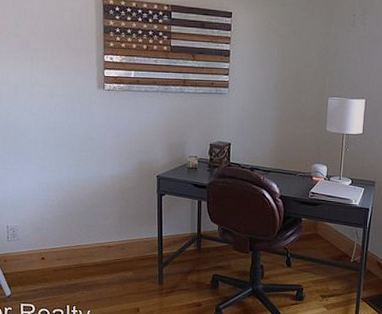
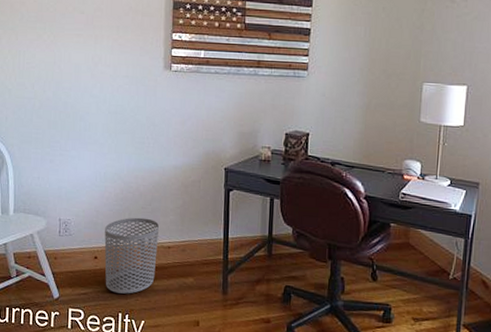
waste bin: none [50,222,99,289] -> present [104,217,159,294]

